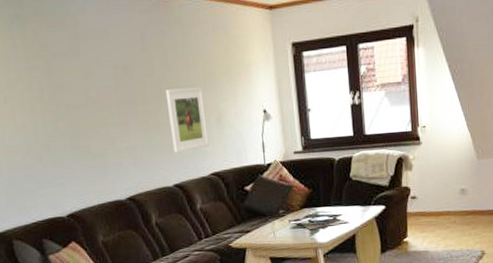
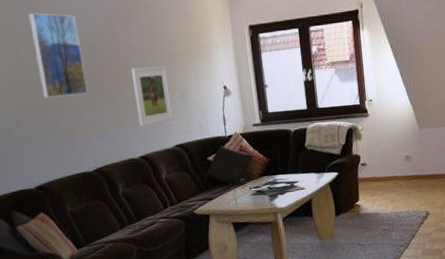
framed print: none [60,30,121,121] -> present [29,13,88,98]

